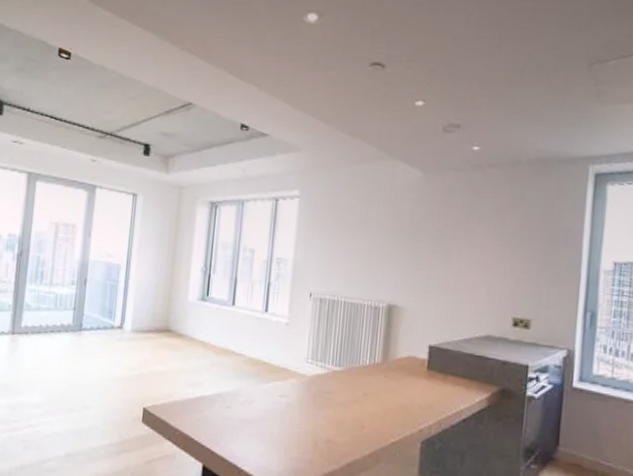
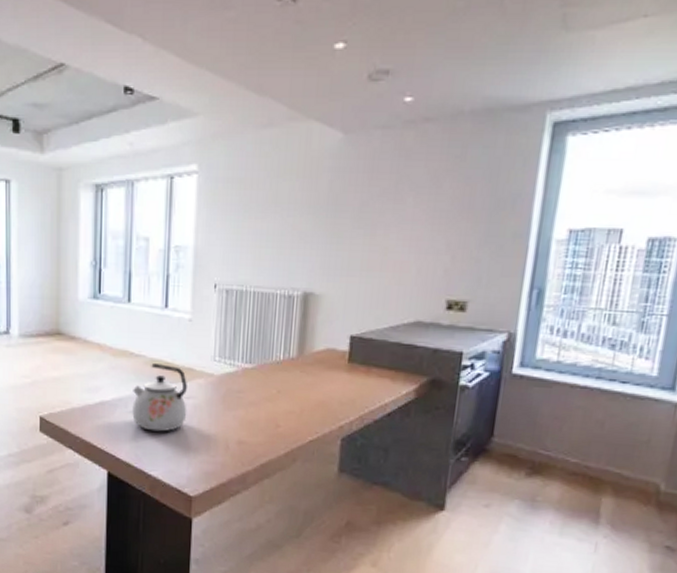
kettle: none [229,362,282,428] -> present [132,363,187,432]

